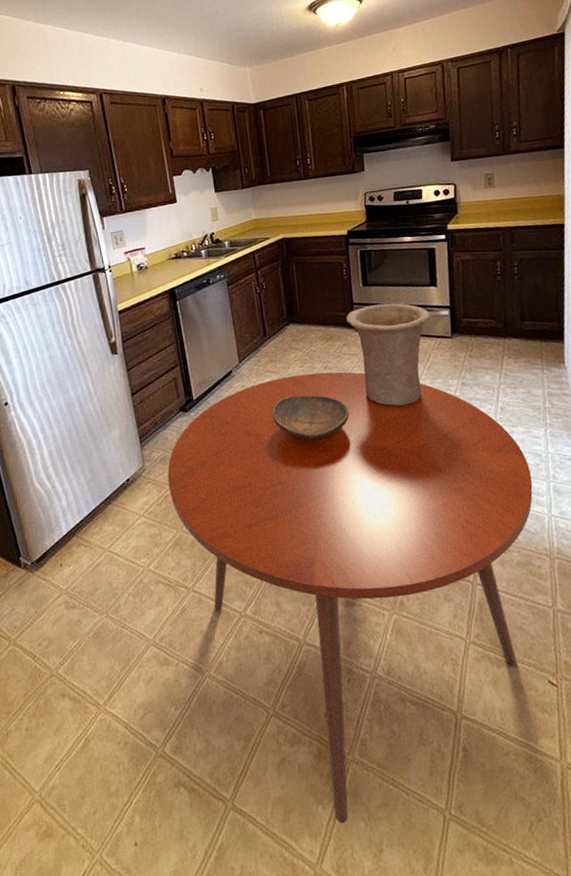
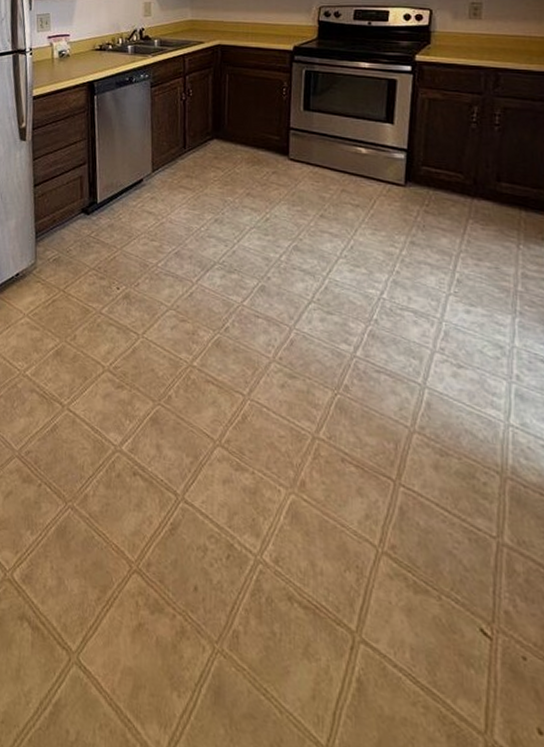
dining table: present [167,371,533,824] -> none [58,196,488,723]
decorative bowl: present [272,395,349,440] -> none [180,218,269,273]
vase: present [346,303,431,406] -> none [279,133,382,254]

